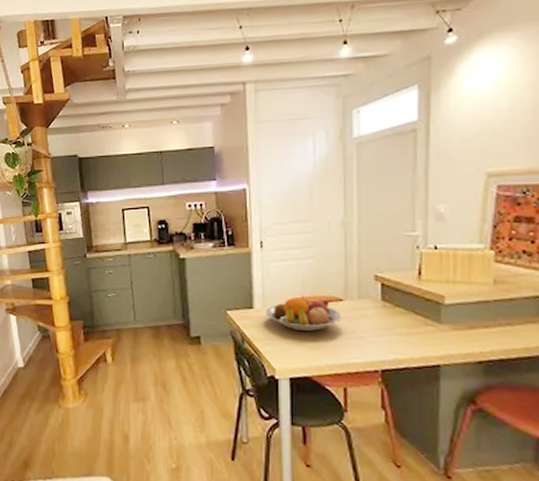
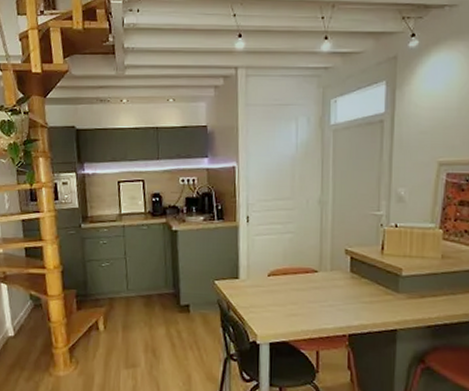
fruit bowl: present [266,295,342,332] -> none [250,266,317,301]

